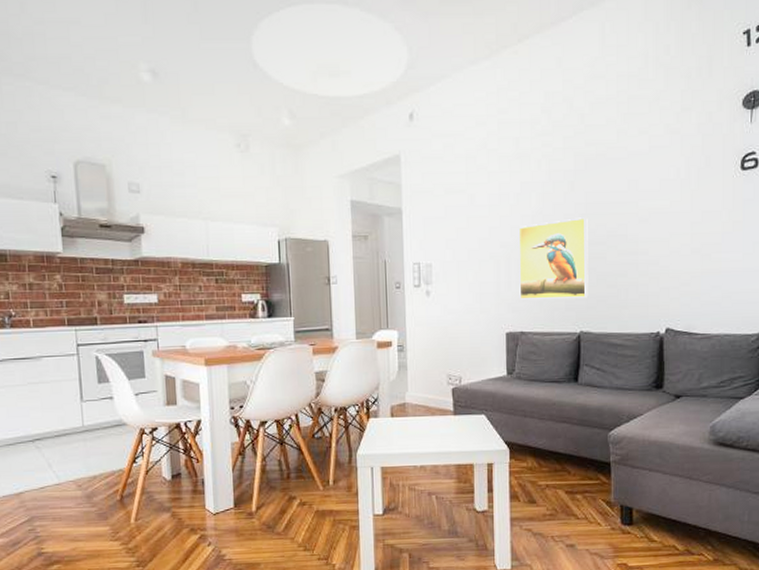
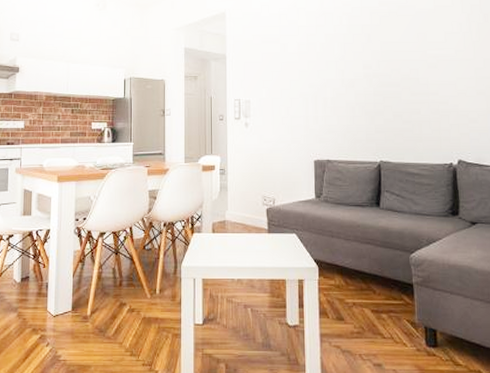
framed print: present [518,217,589,300] -> none [324,63,387,132]

